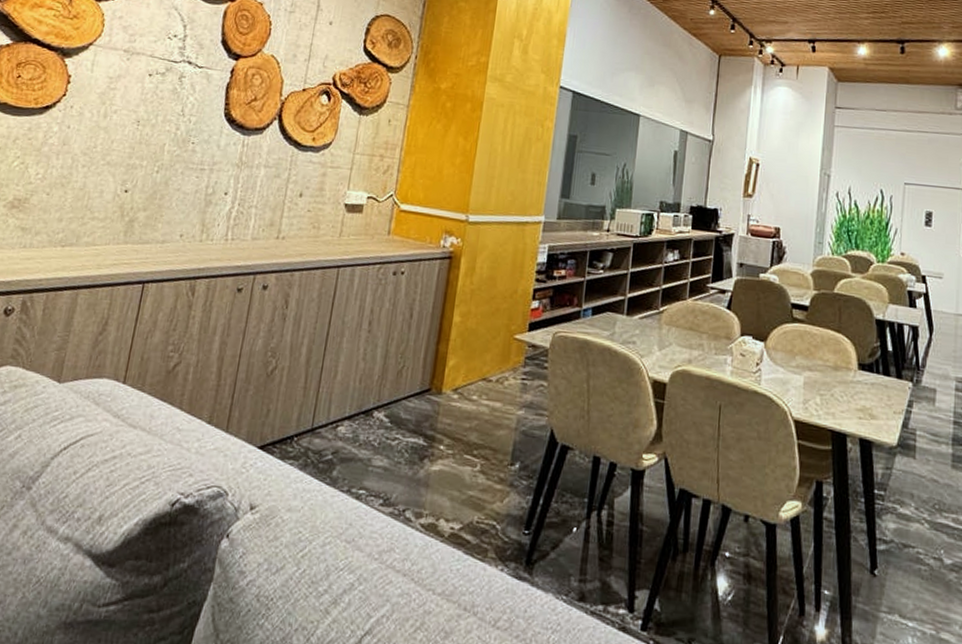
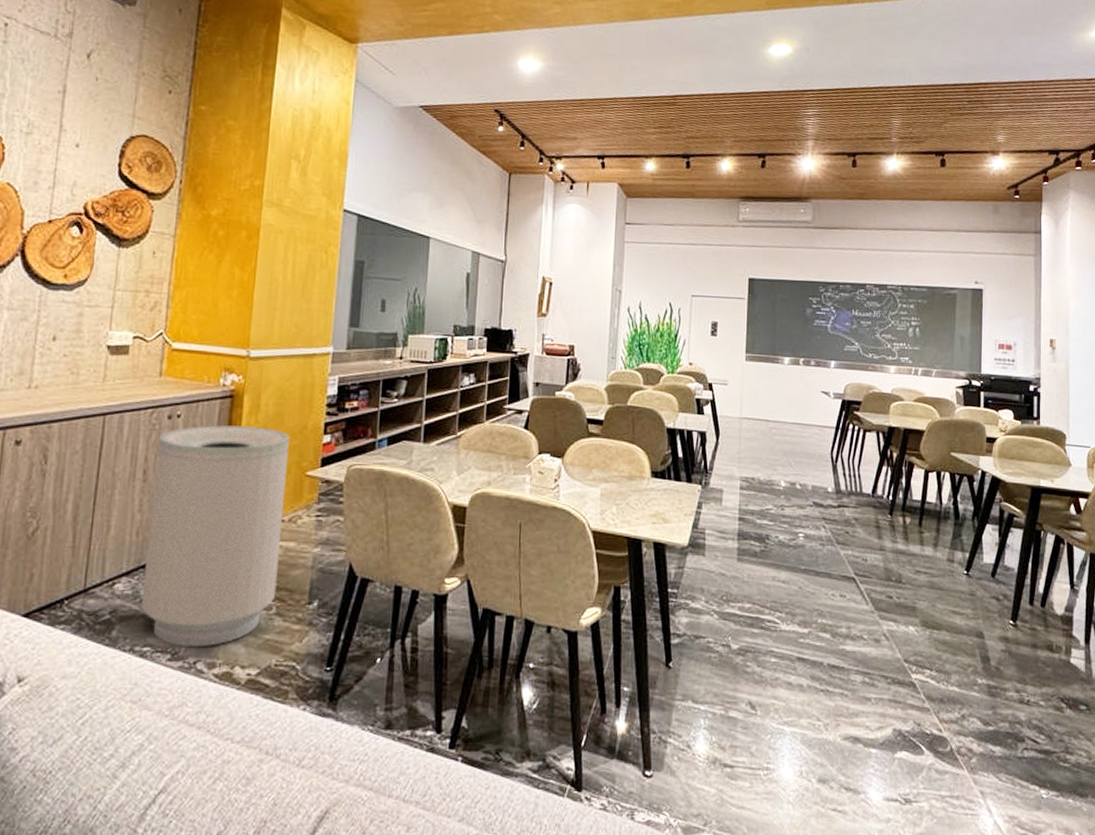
trash can: none [359,283,502,496] -> present [140,425,290,648]

